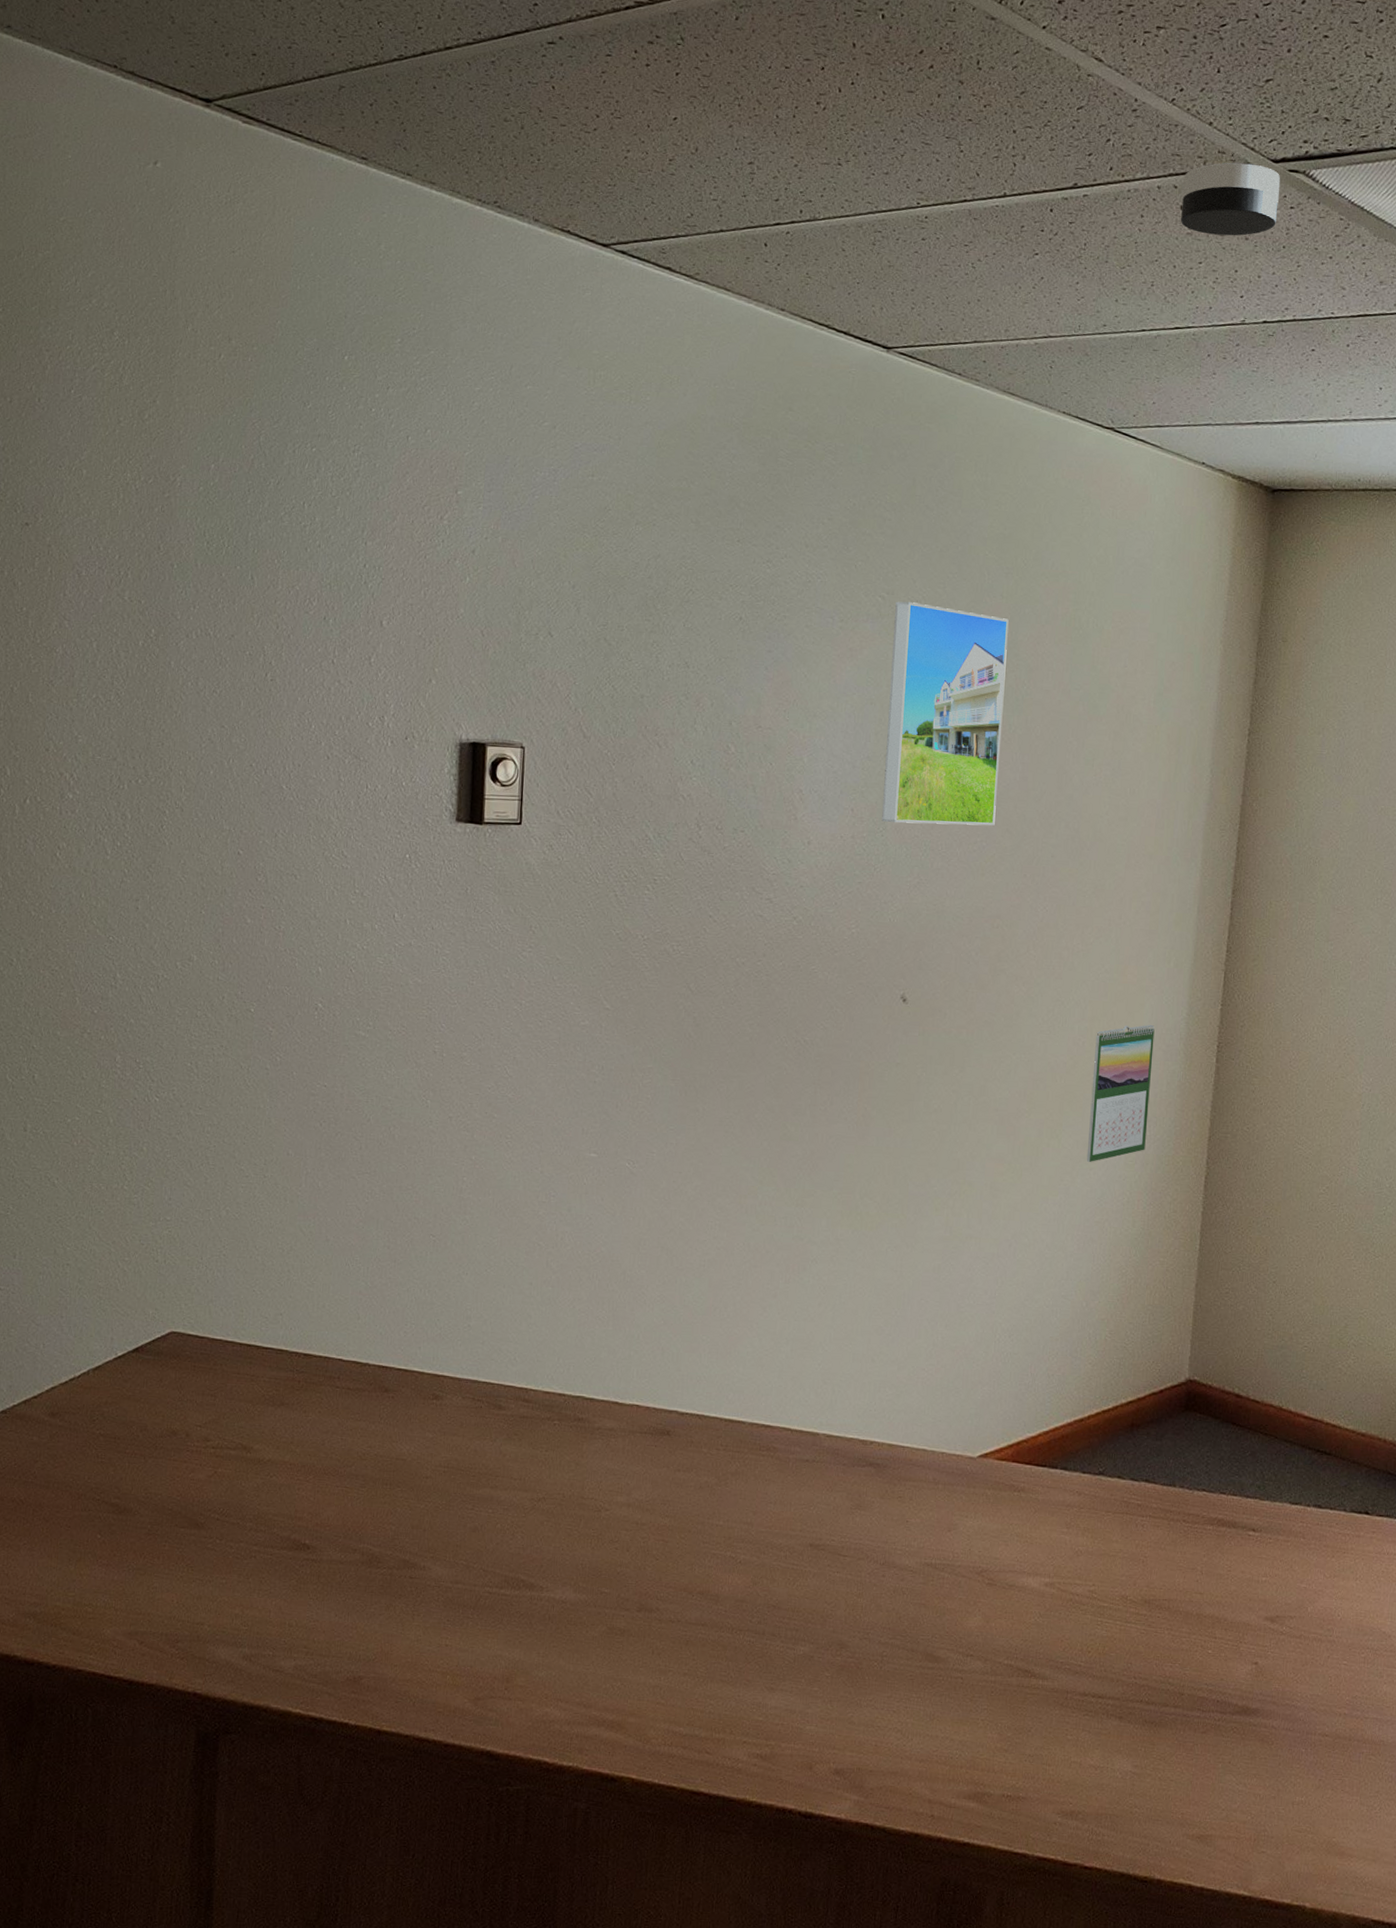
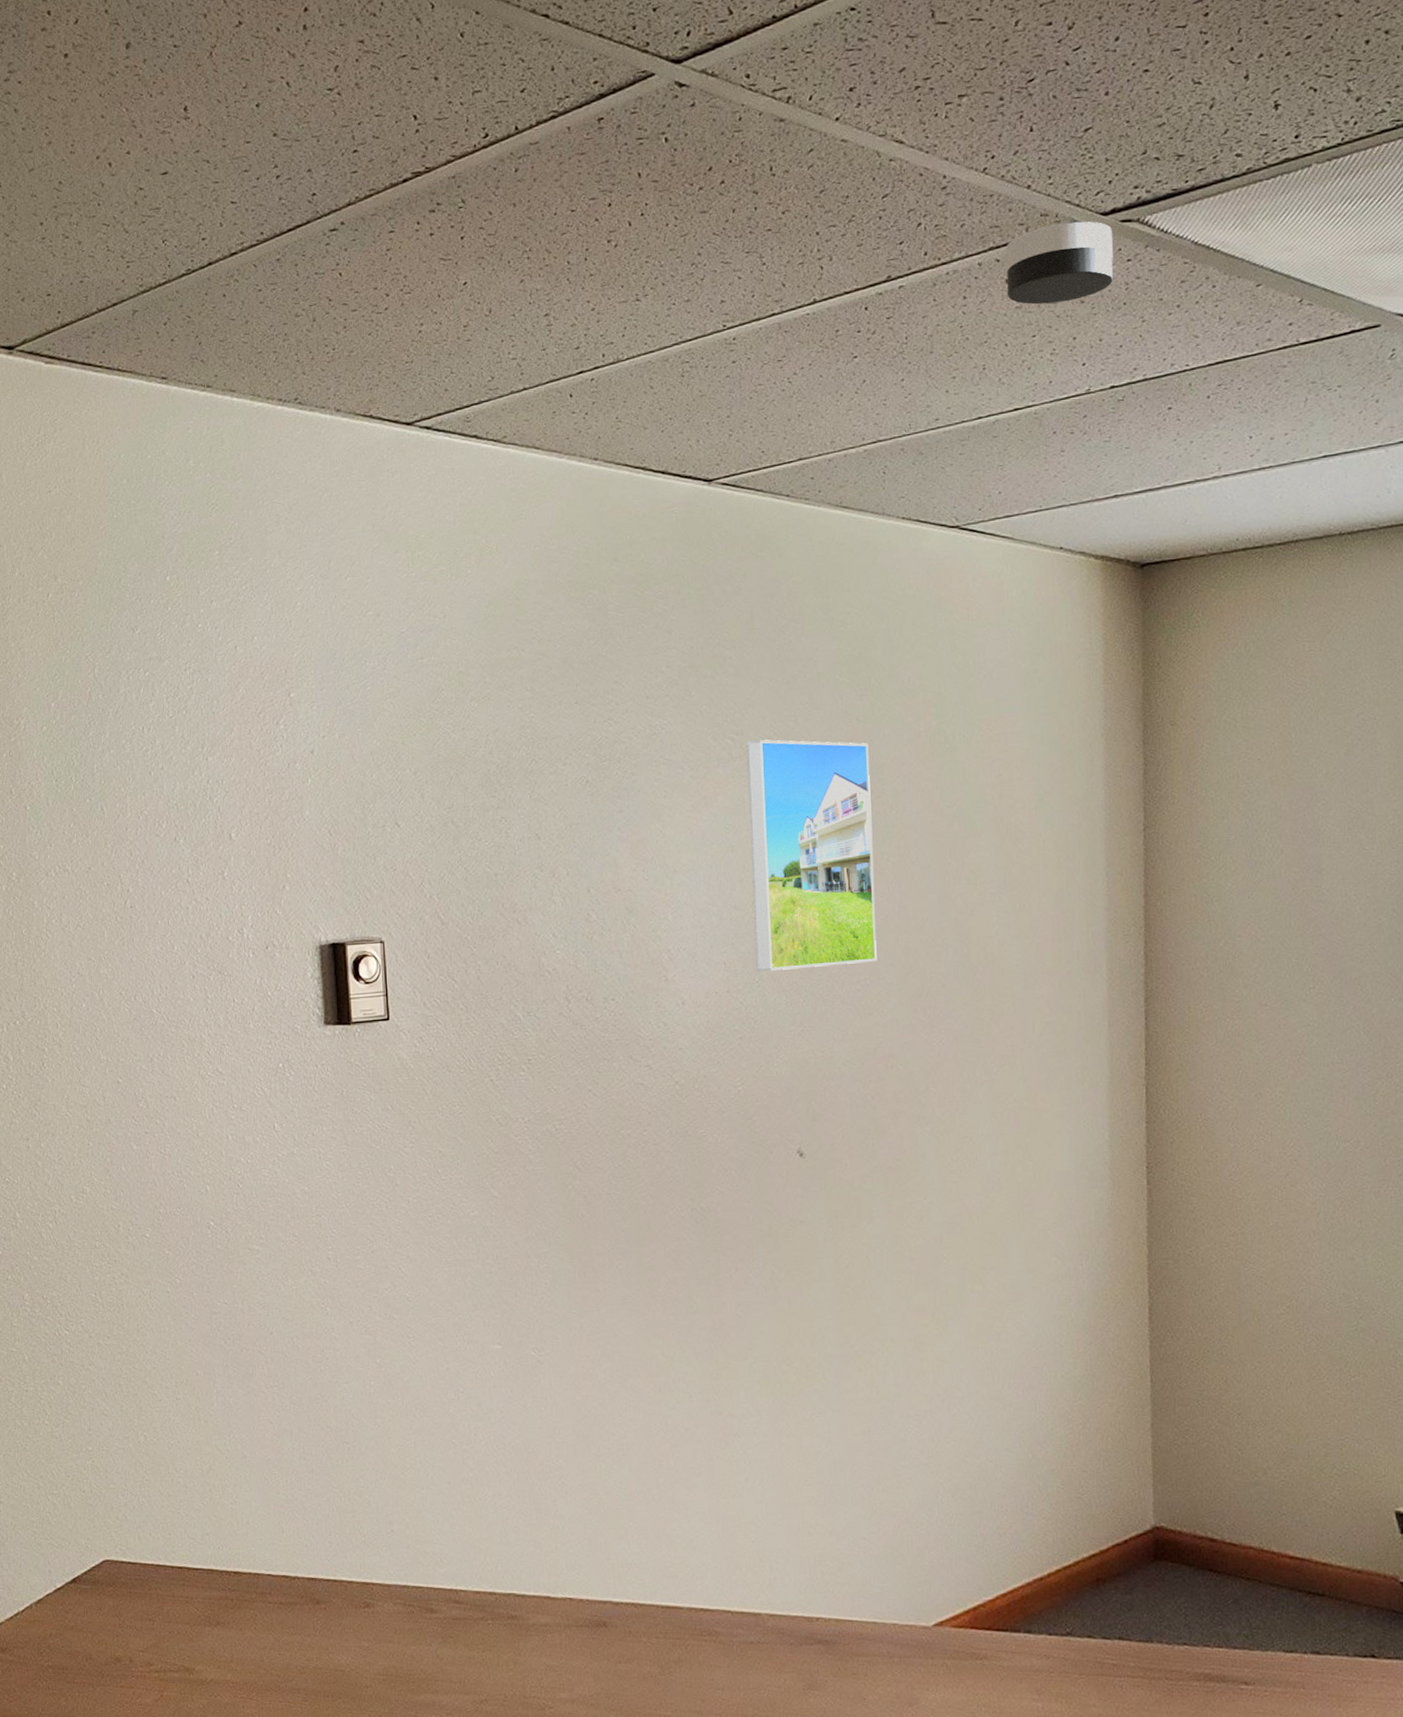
calendar: present [1086,1025,1155,1162] -> none [1011,1152,1079,1304]

